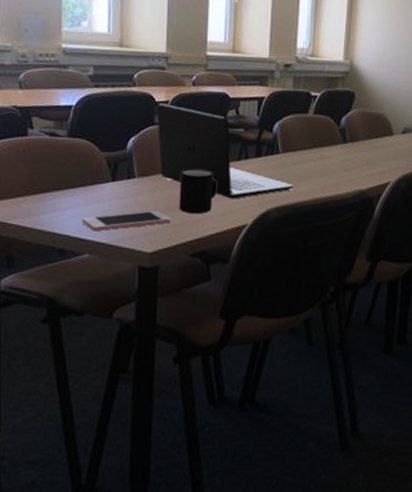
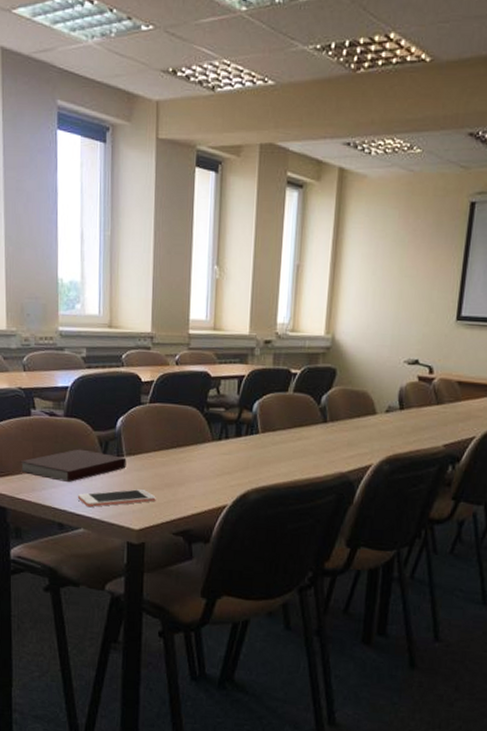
notebook: none [13,170,138,205] -> present [20,449,127,482]
laptop: present [156,103,294,199] -> none [142,383,273,479]
mug: present [179,169,218,214] -> none [163,449,199,494]

